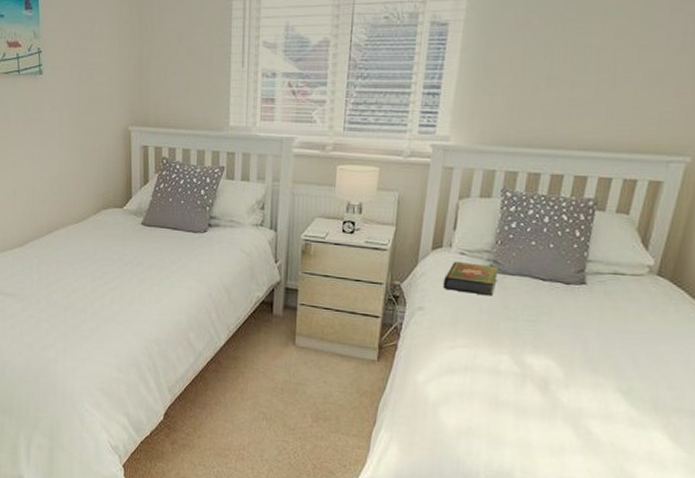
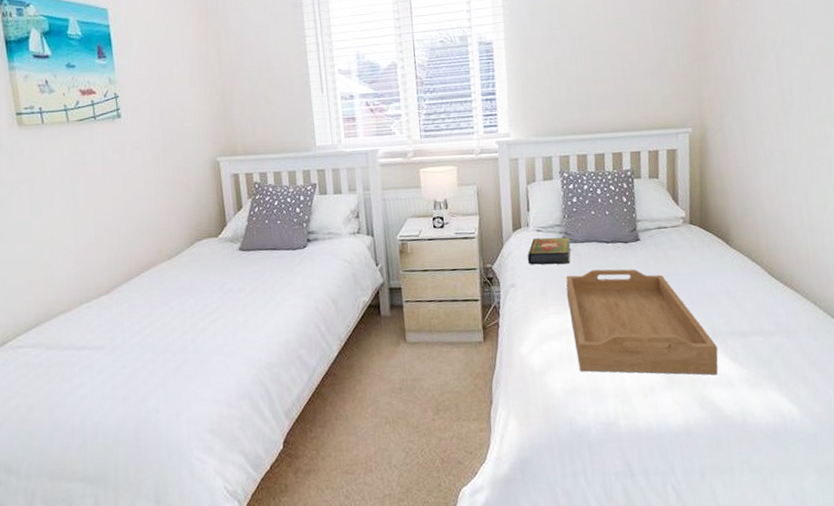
serving tray: none [479,308,656,452] -> present [566,269,718,375]

